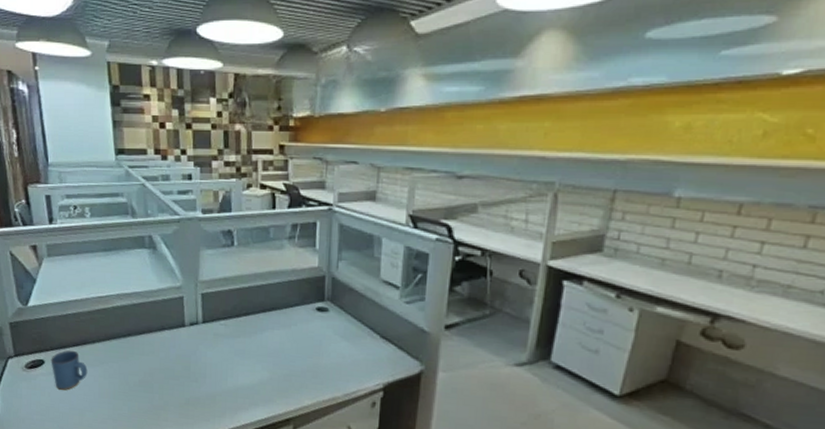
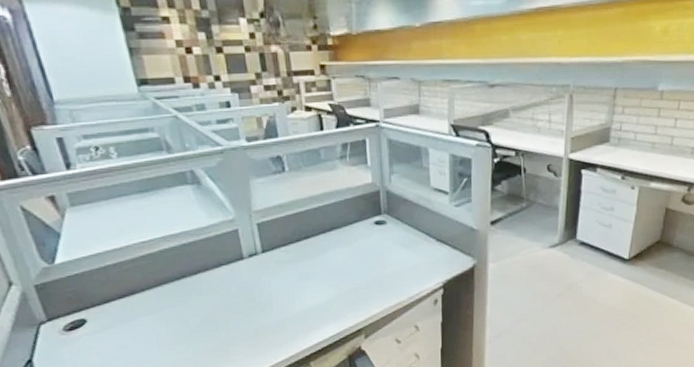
mug: present [51,350,88,390] -> none [93,303,141,347]

